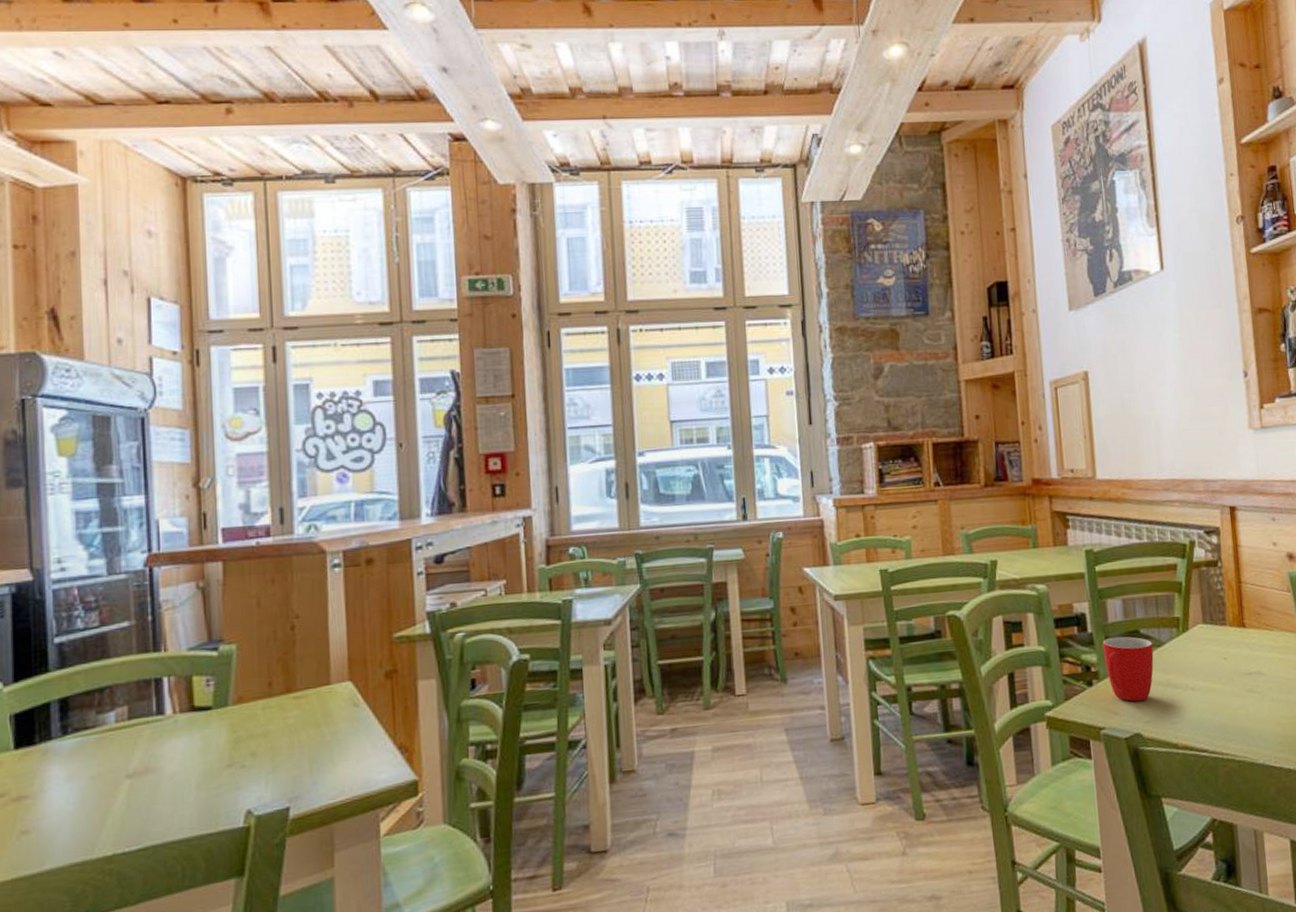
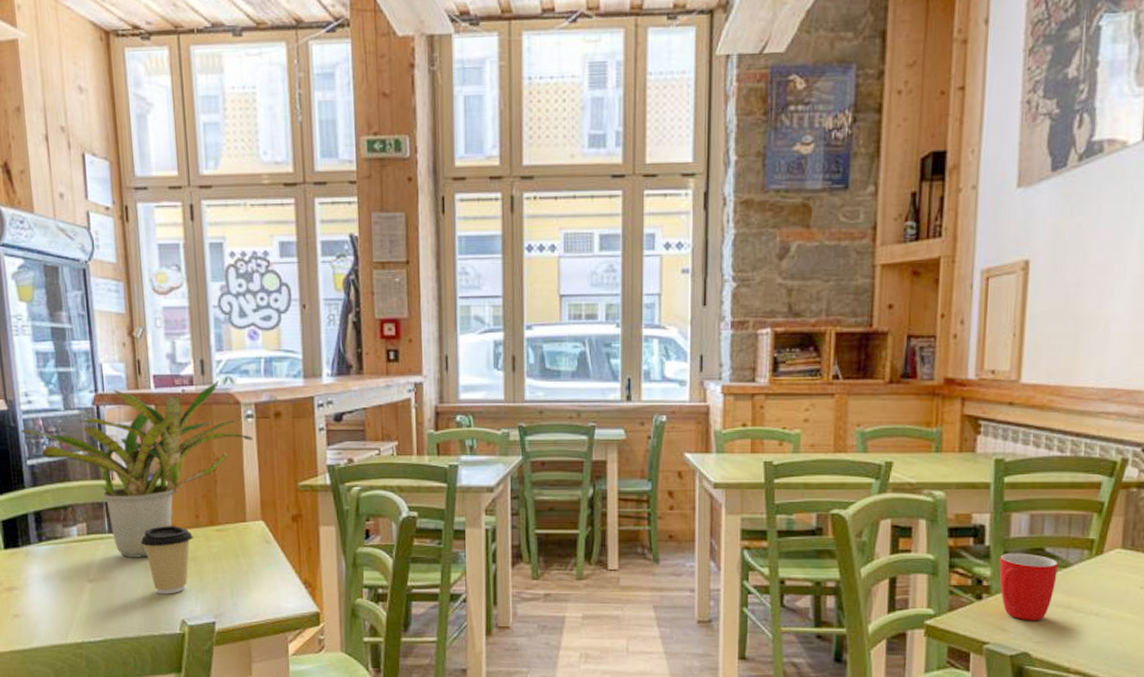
potted plant: none [48,529,340,742] -> present [20,380,253,558]
coffee cup: none [198,697,265,782] -> present [141,525,193,594]

